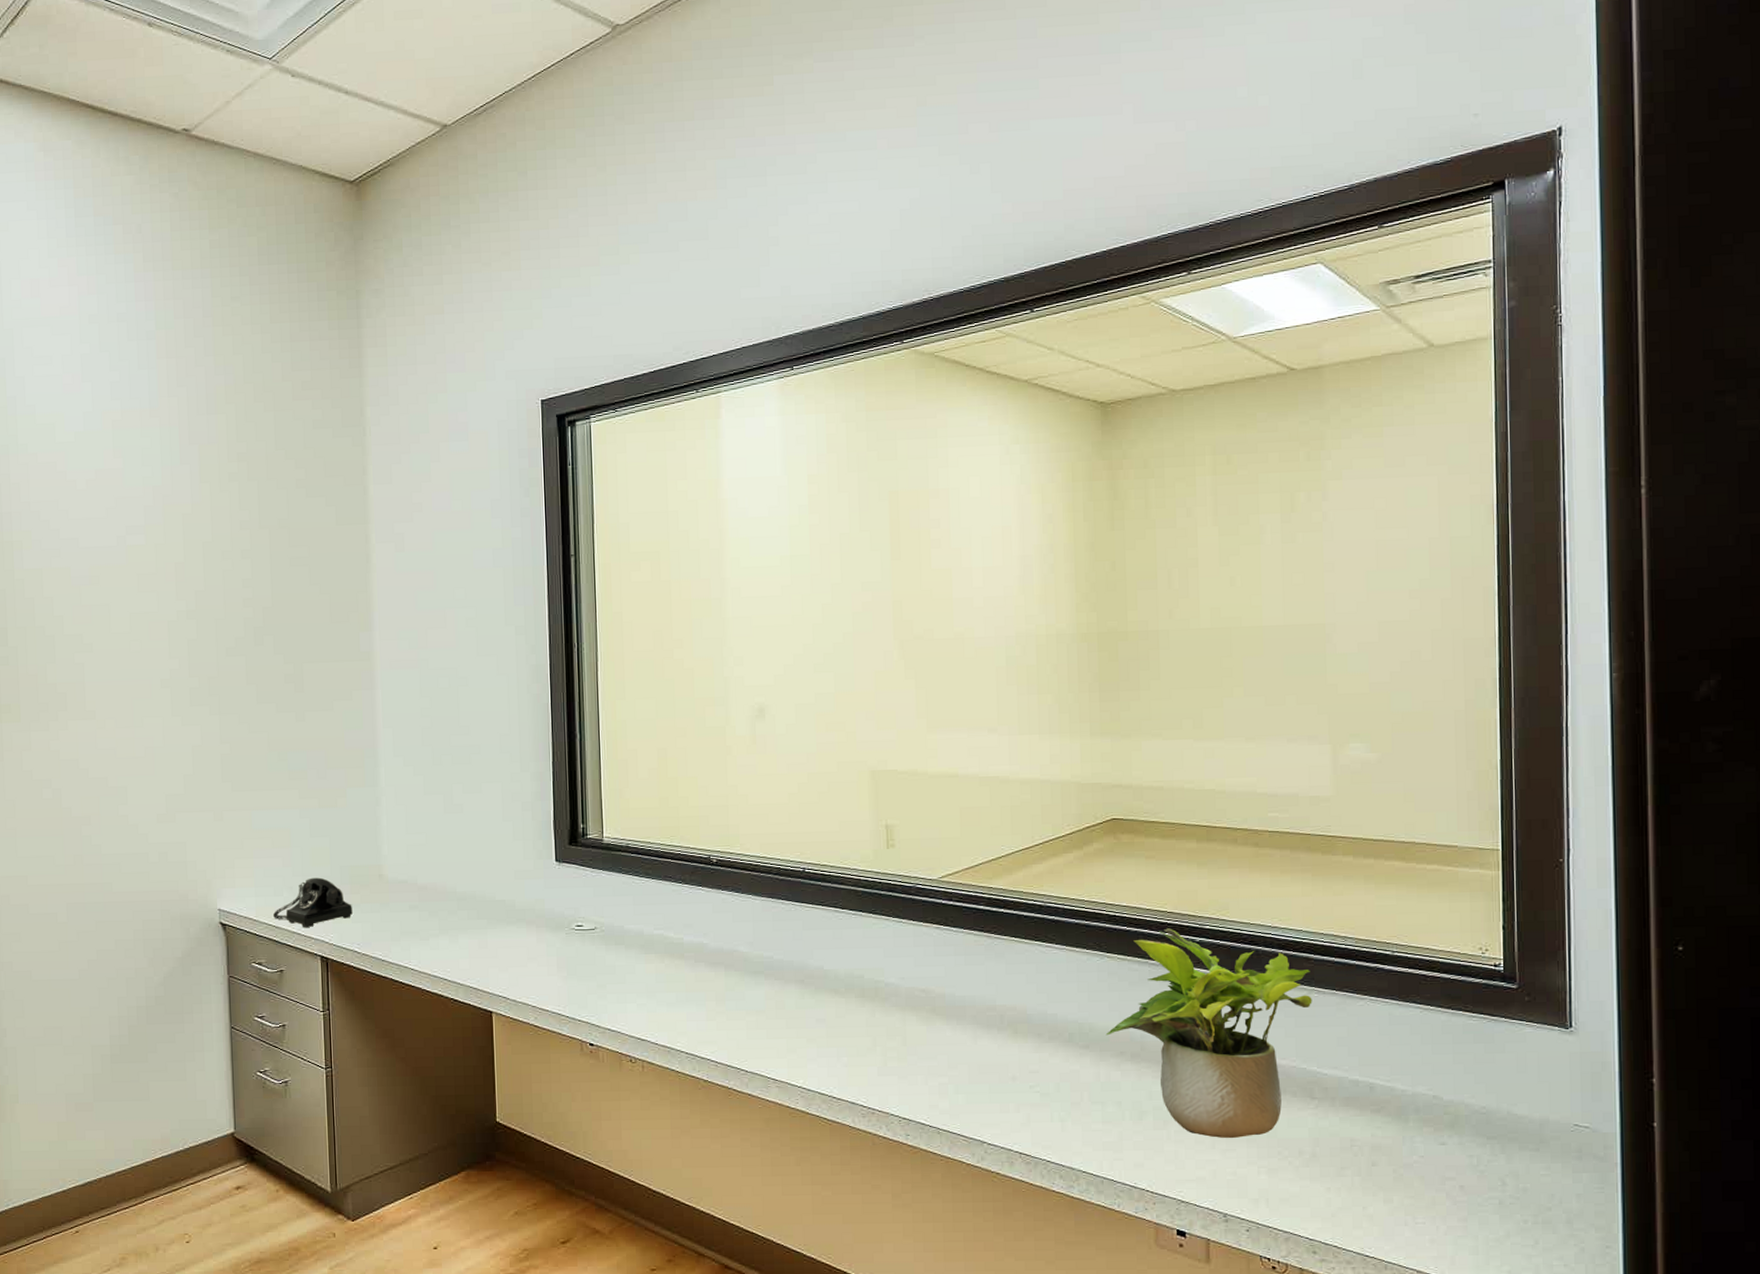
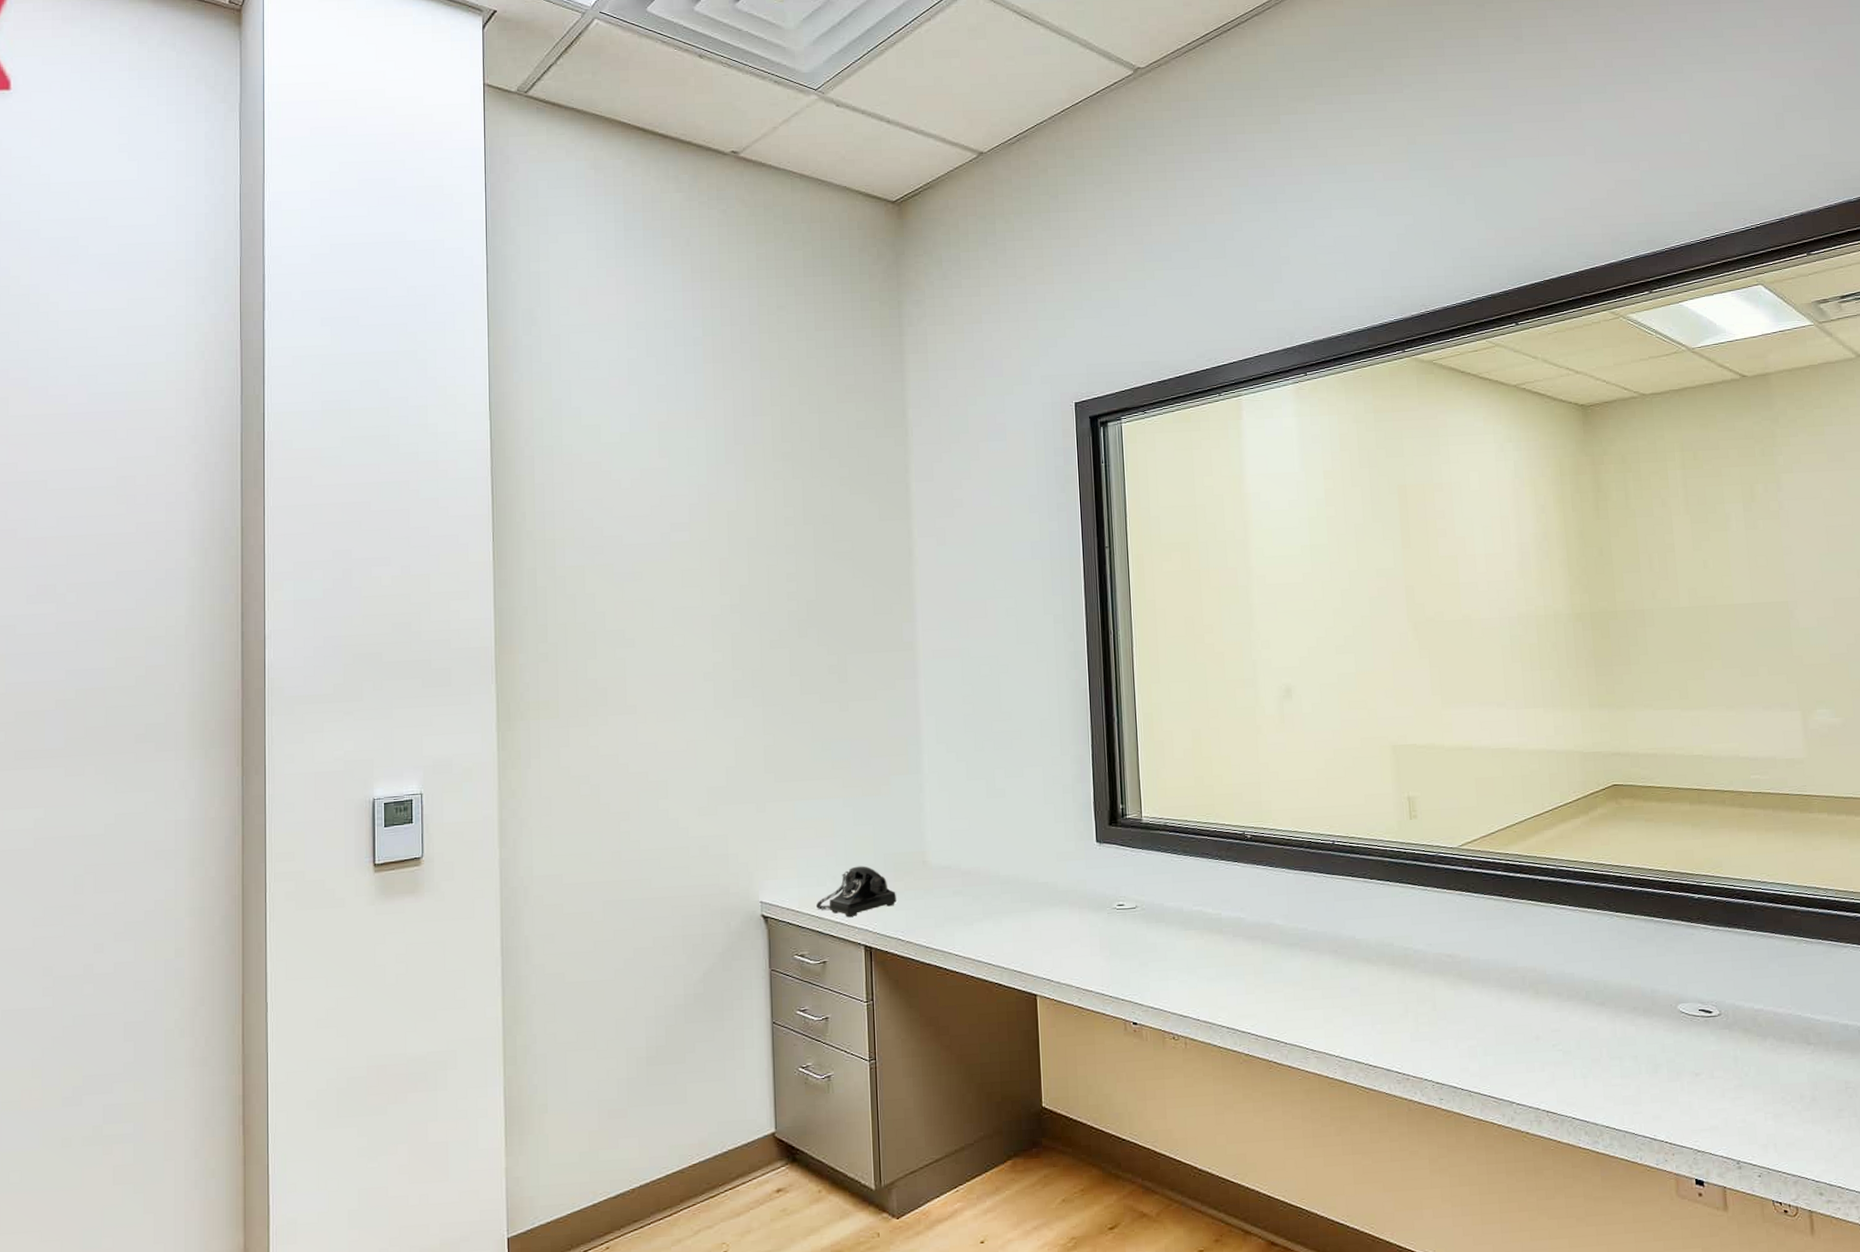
potted plant: present [1105,928,1312,1138] -> none [1619,886,1802,1087]

